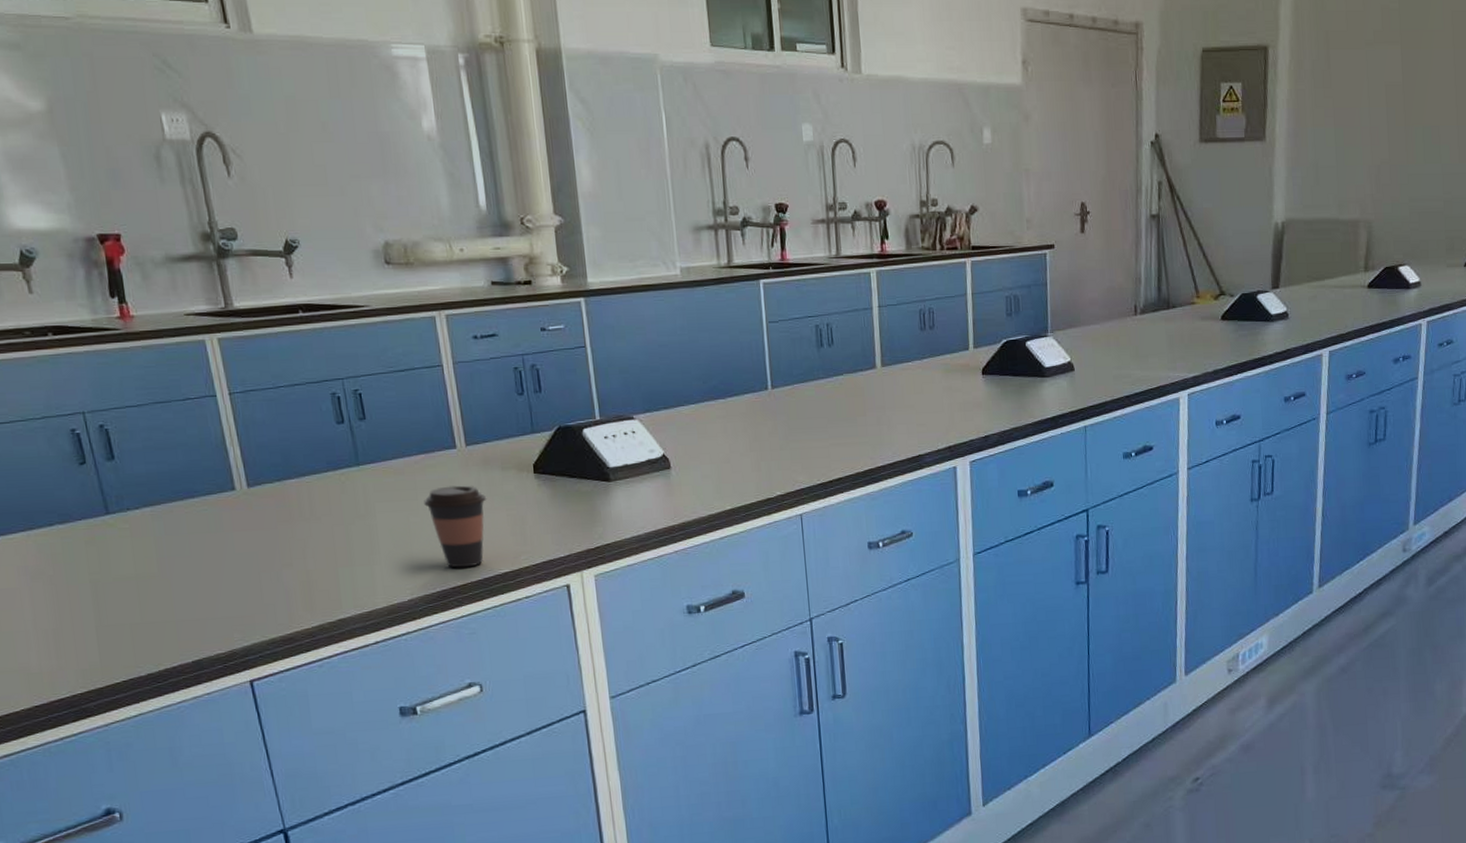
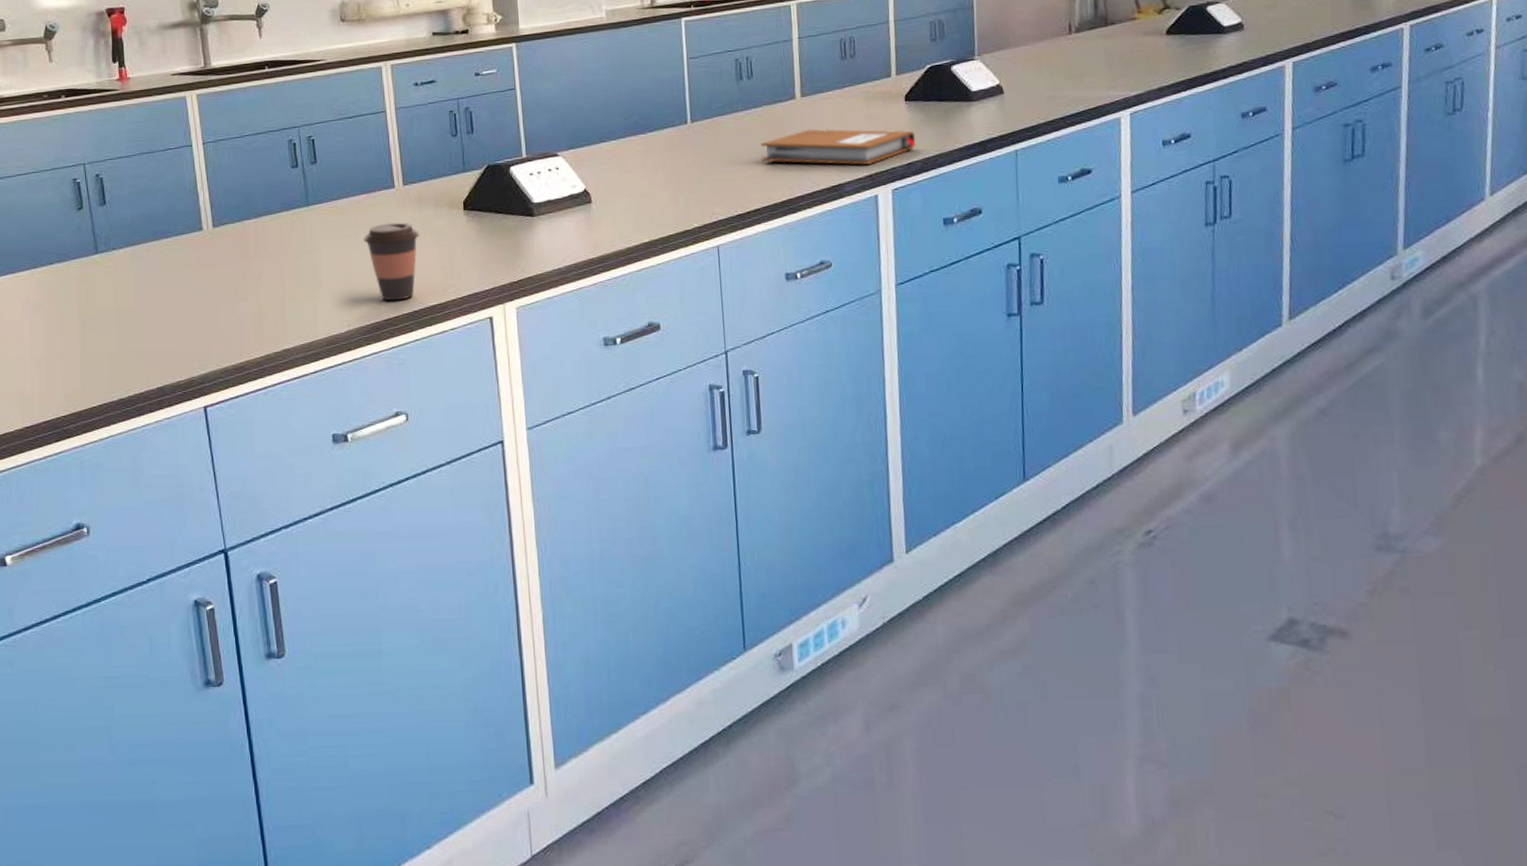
notebook: none [841,399,993,437] -> present [760,128,917,165]

